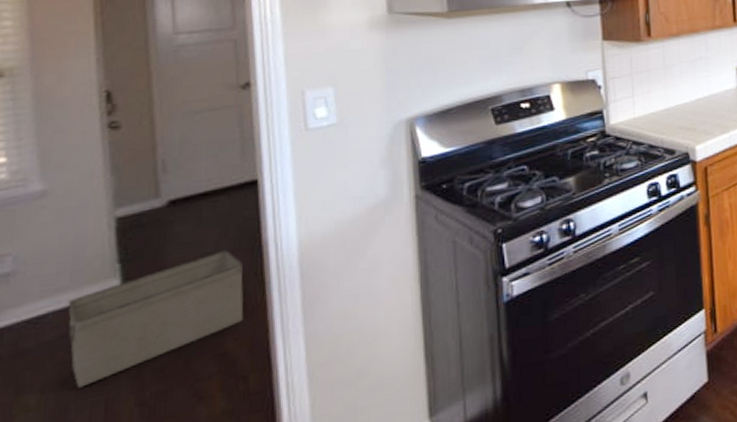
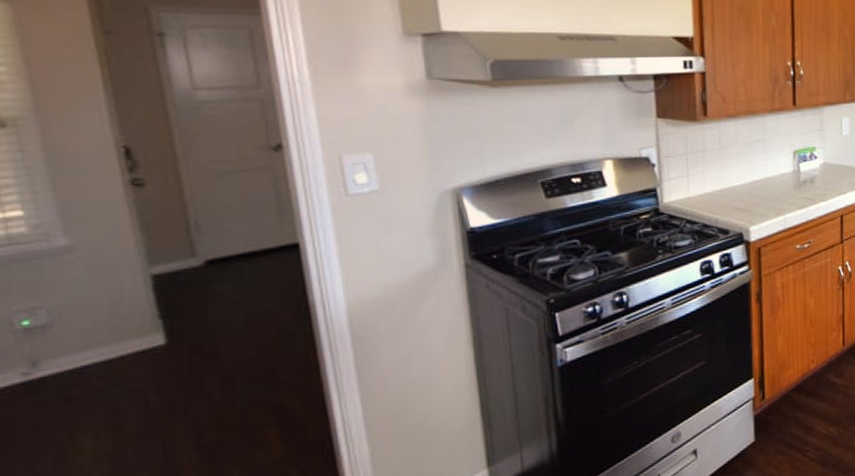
storage bin: present [68,250,244,388] -> none [111,310,296,434]

